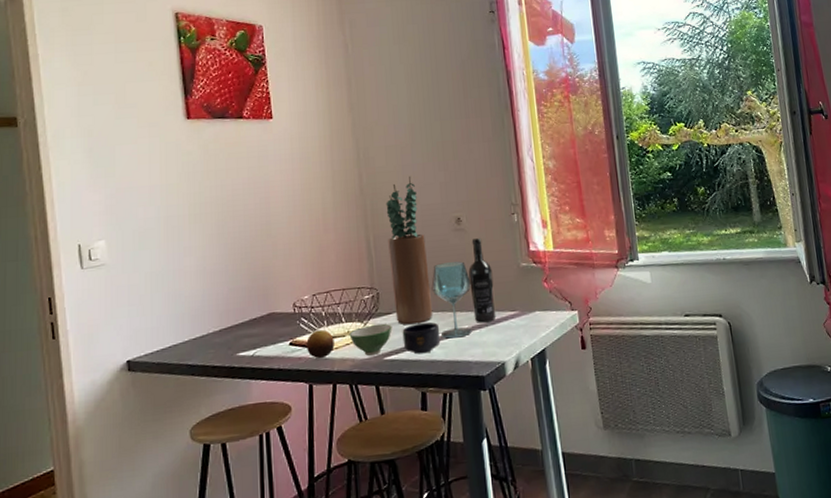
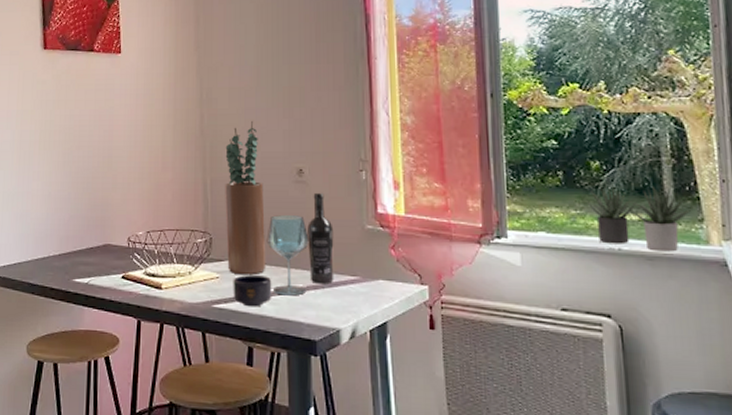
fruit: present [306,329,334,359] -> none [138,267,165,297]
bowl: present [349,324,392,356] -> none [179,269,223,301]
succulent plant: none [695,203,774,258] -> present [585,185,694,252]

